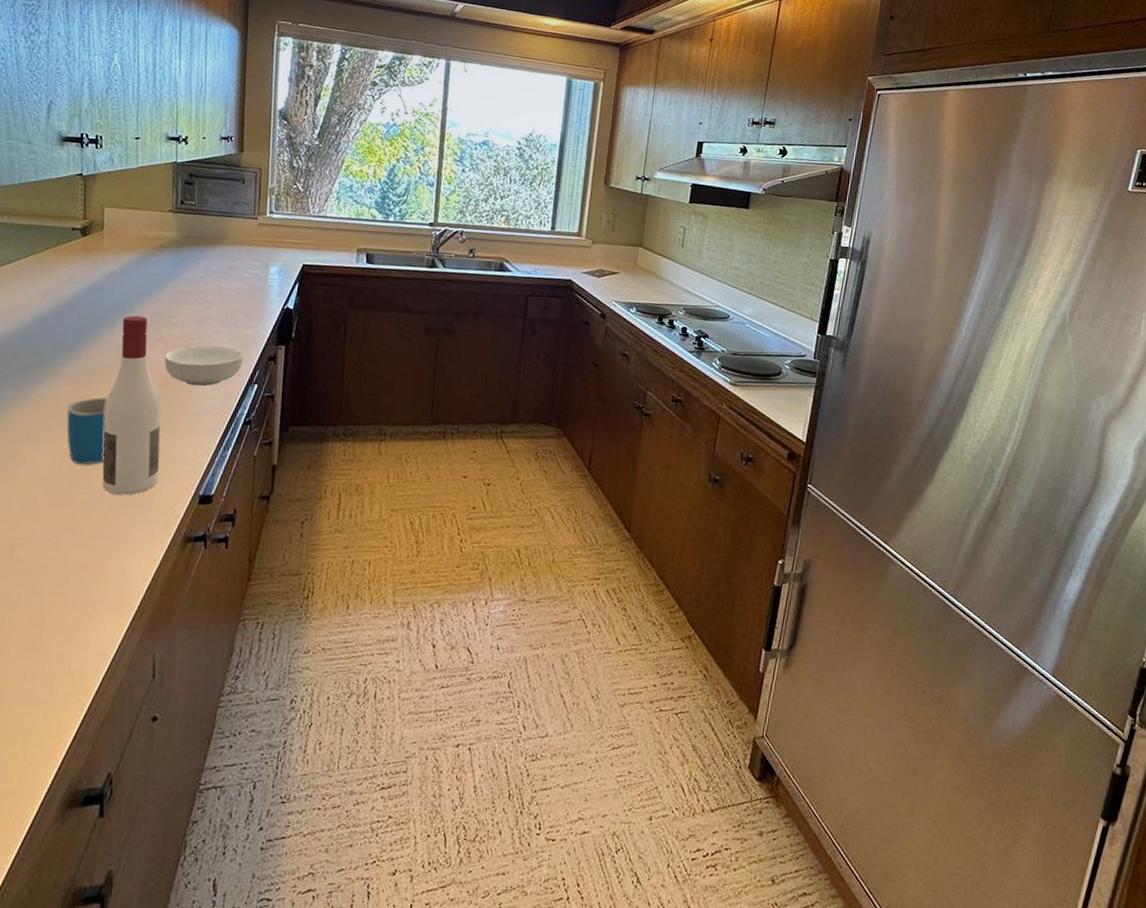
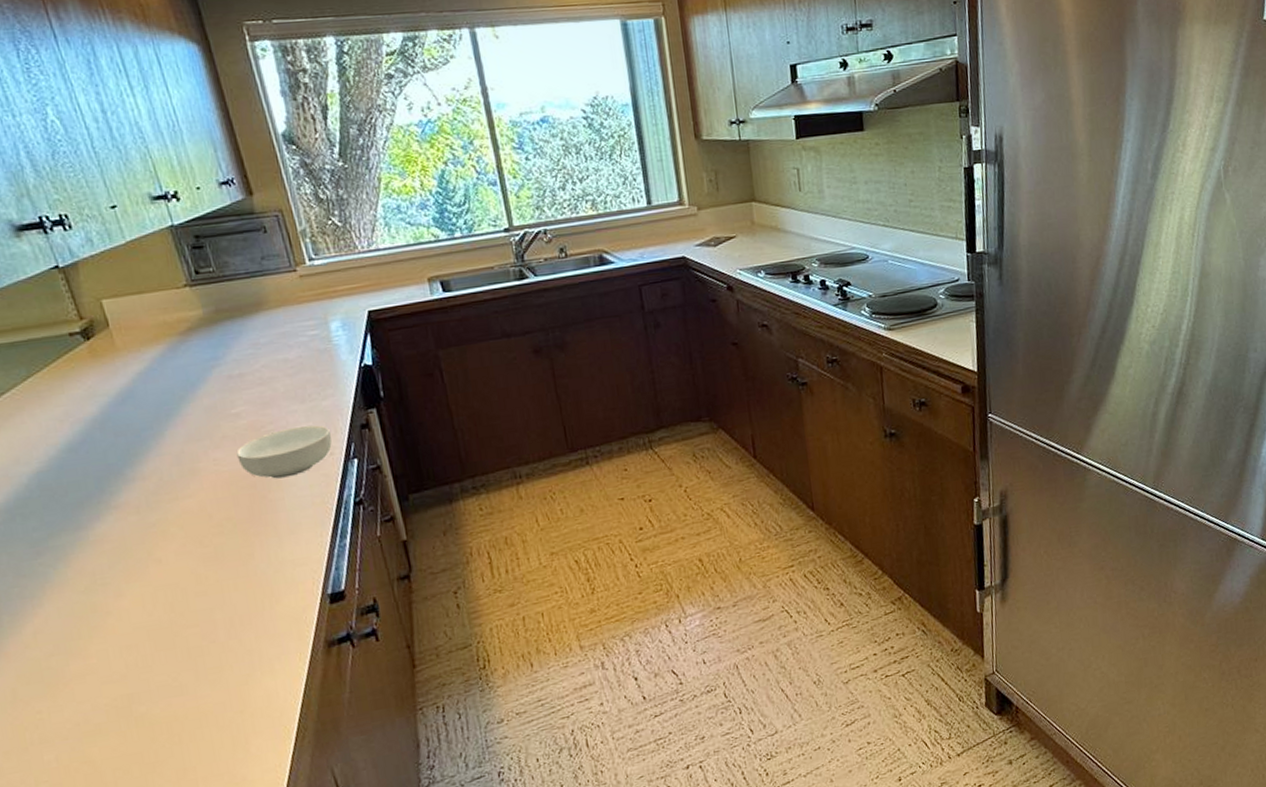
mug: present [66,397,108,465] -> none [139,516,203,598]
wine bottle: present [102,315,161,495] -> none [170,415,276,619]

